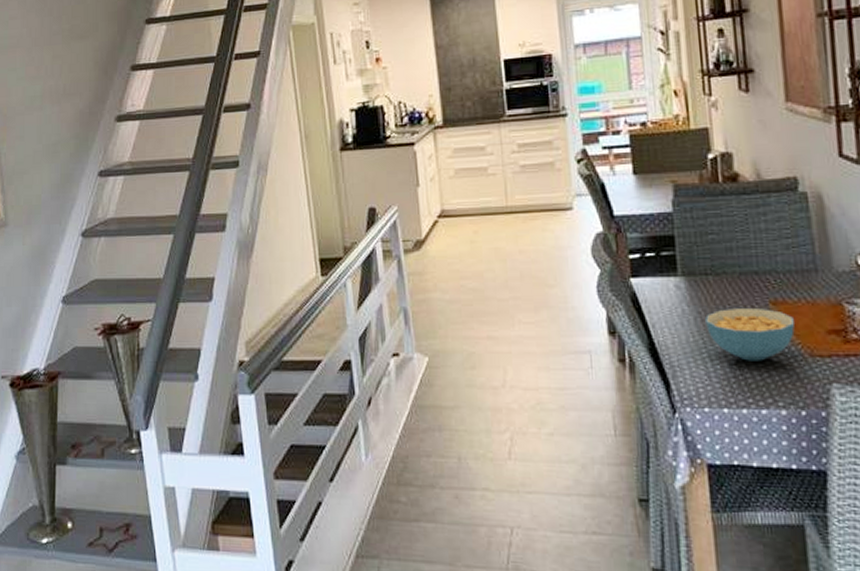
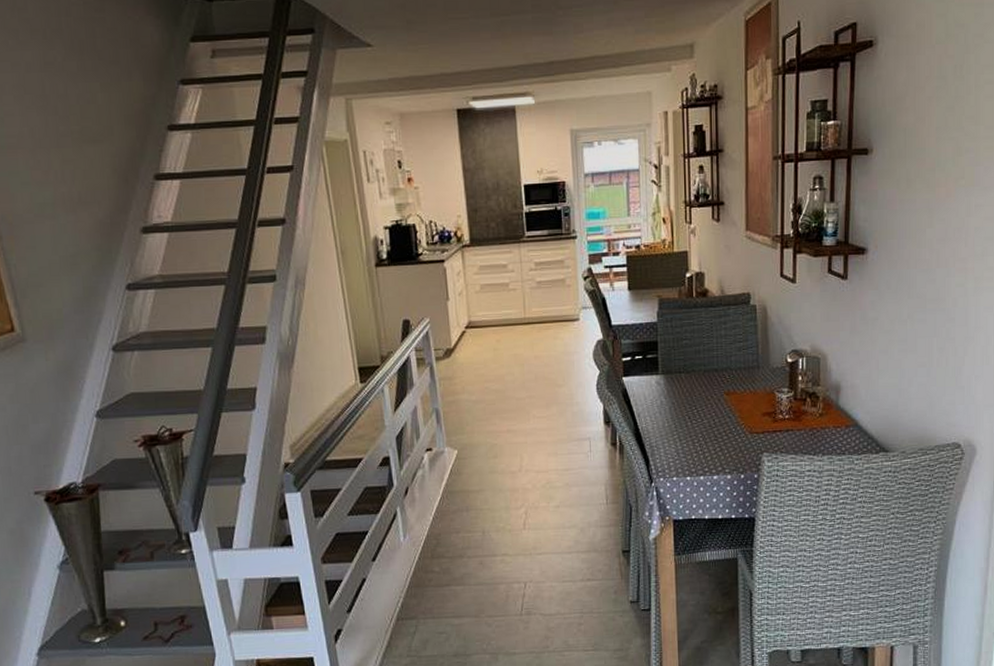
cereal bowl: present [705,309,795,361] -> none [678,398,740,440]

